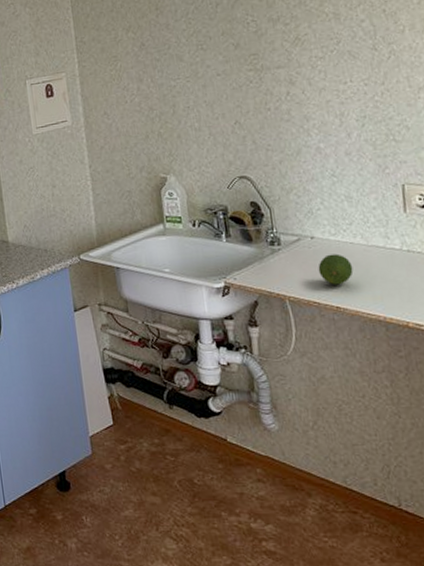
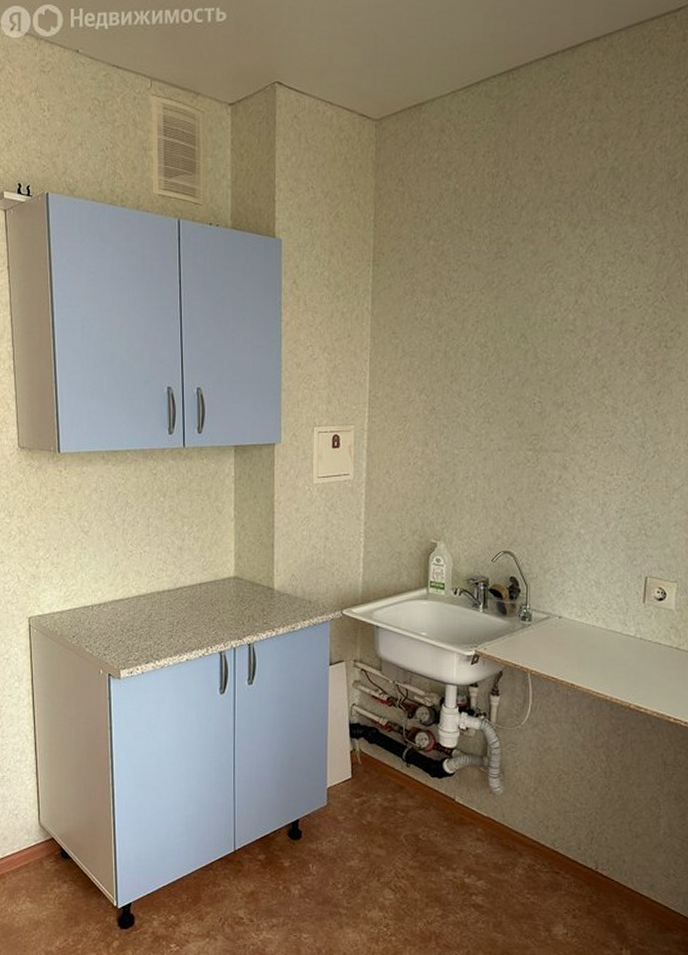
fruit: present [318,253,354,285] -> none [561,634,591,664]

